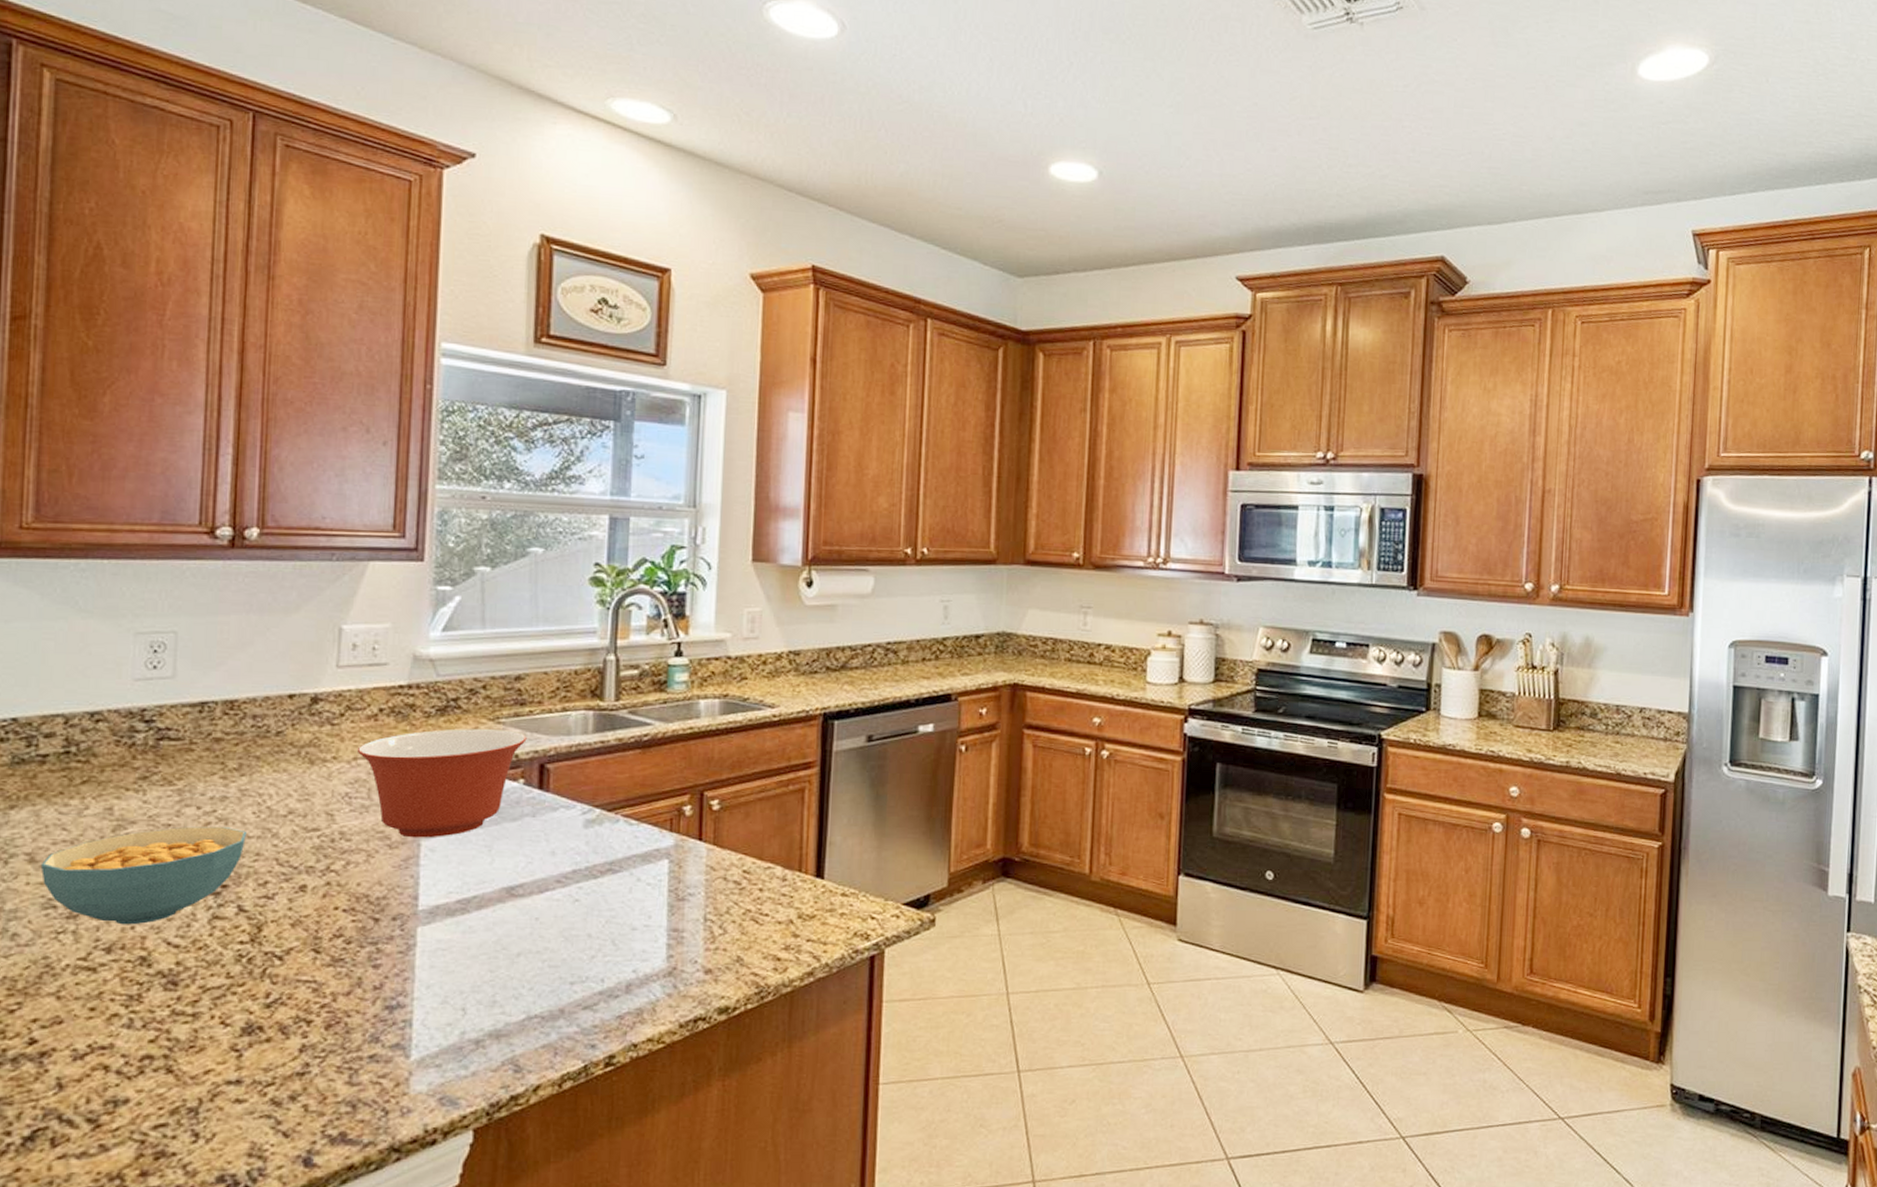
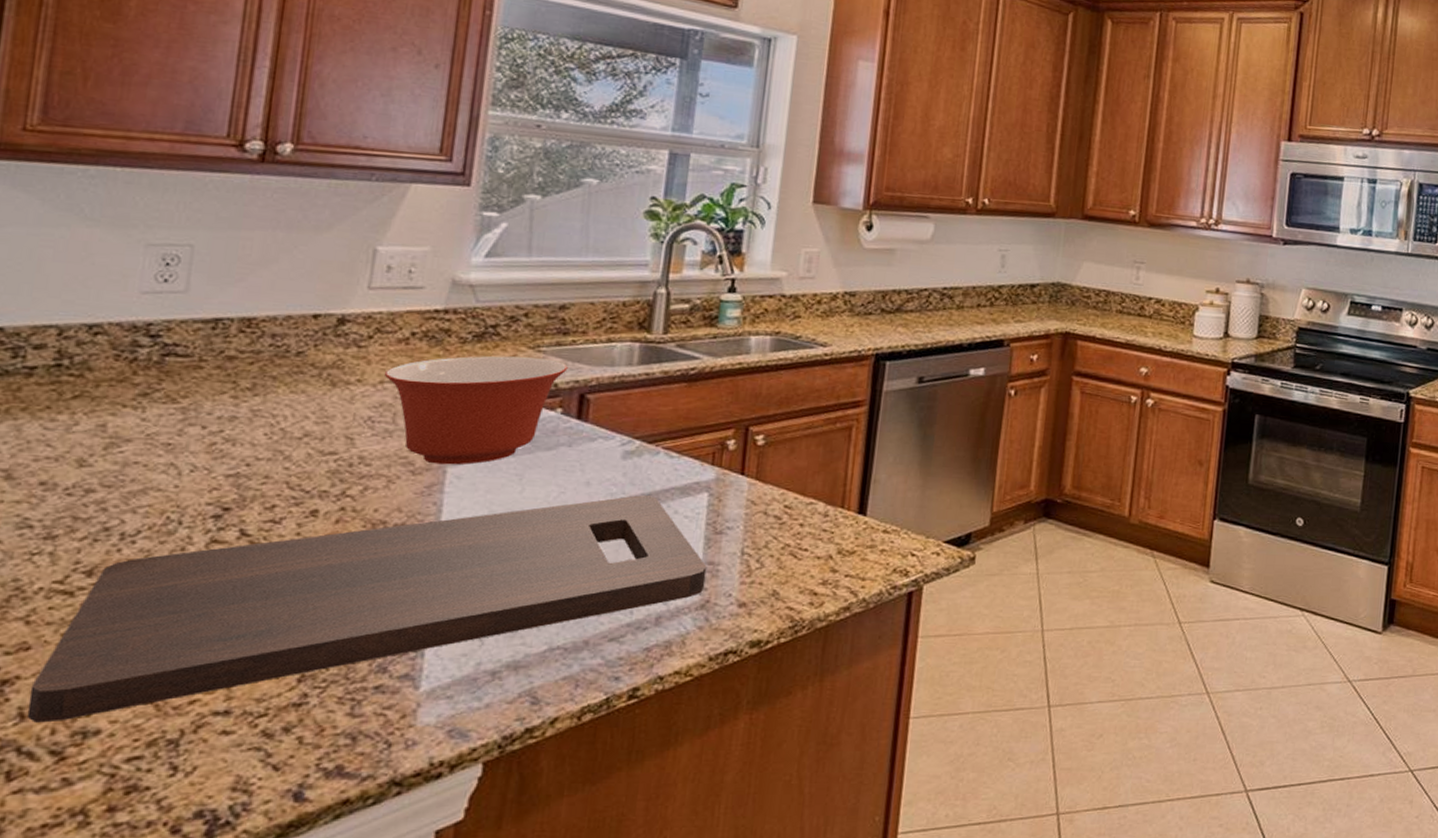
cereal bowl: present [40,826,248,925] -> none [17,446,257,548]
cutting board: none [64,863,672,1092] -> present [27,495,707,723]

